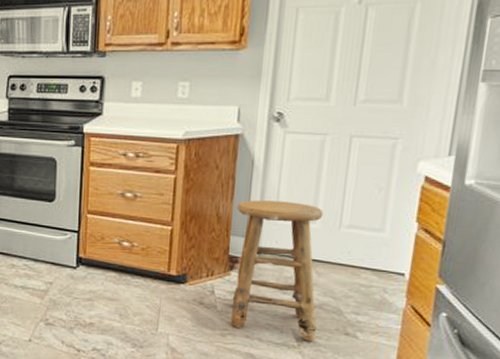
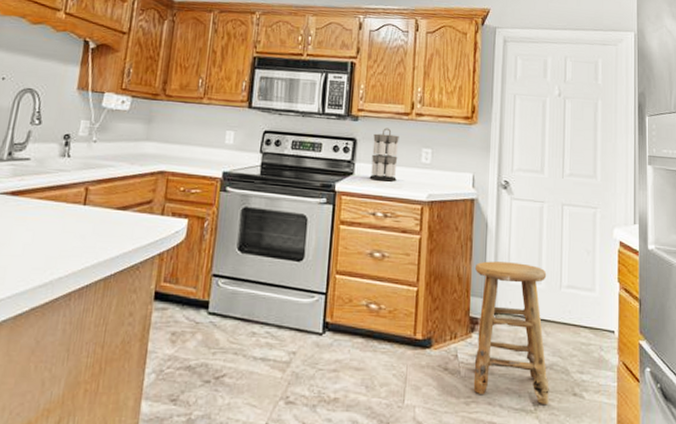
spice rack: none [119,62,152,120] -> present [369,128,399,182]

